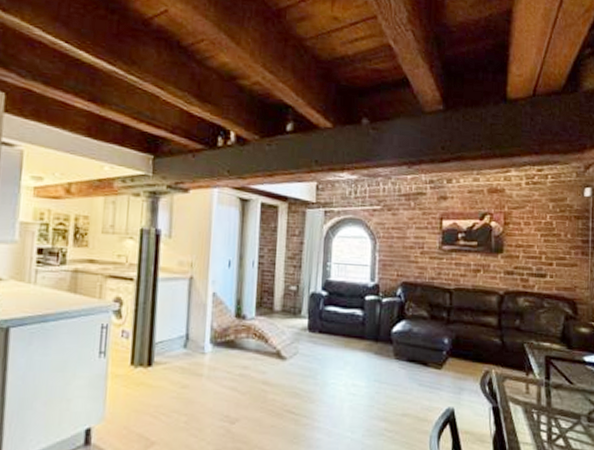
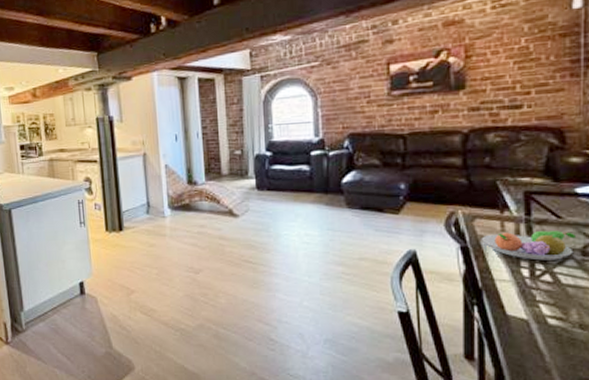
fruit bowl: none [510,395,583,425] -> present [482,231,575,261]

